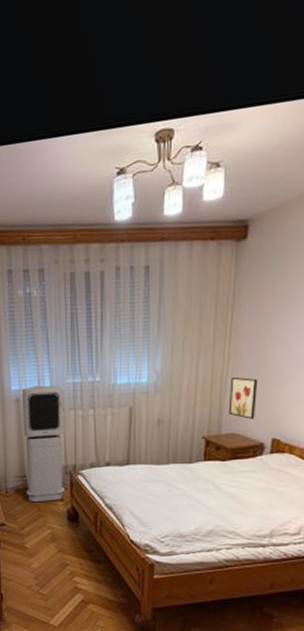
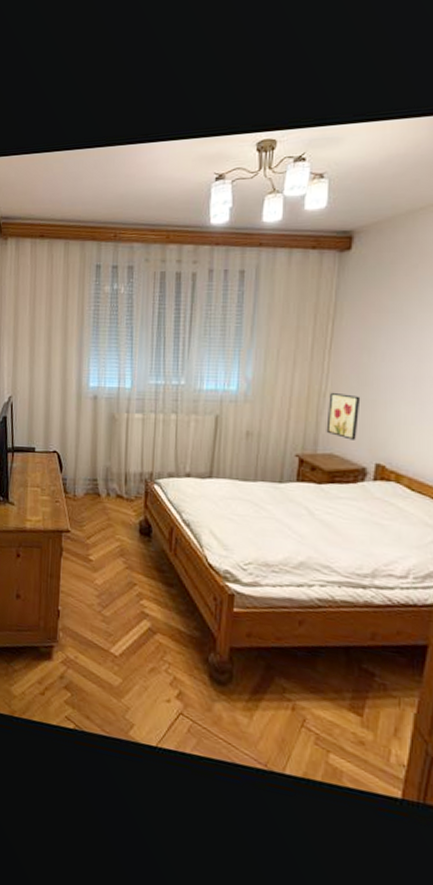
air purifier: present [22,385,65,503] -> none [95,384,145,510]

